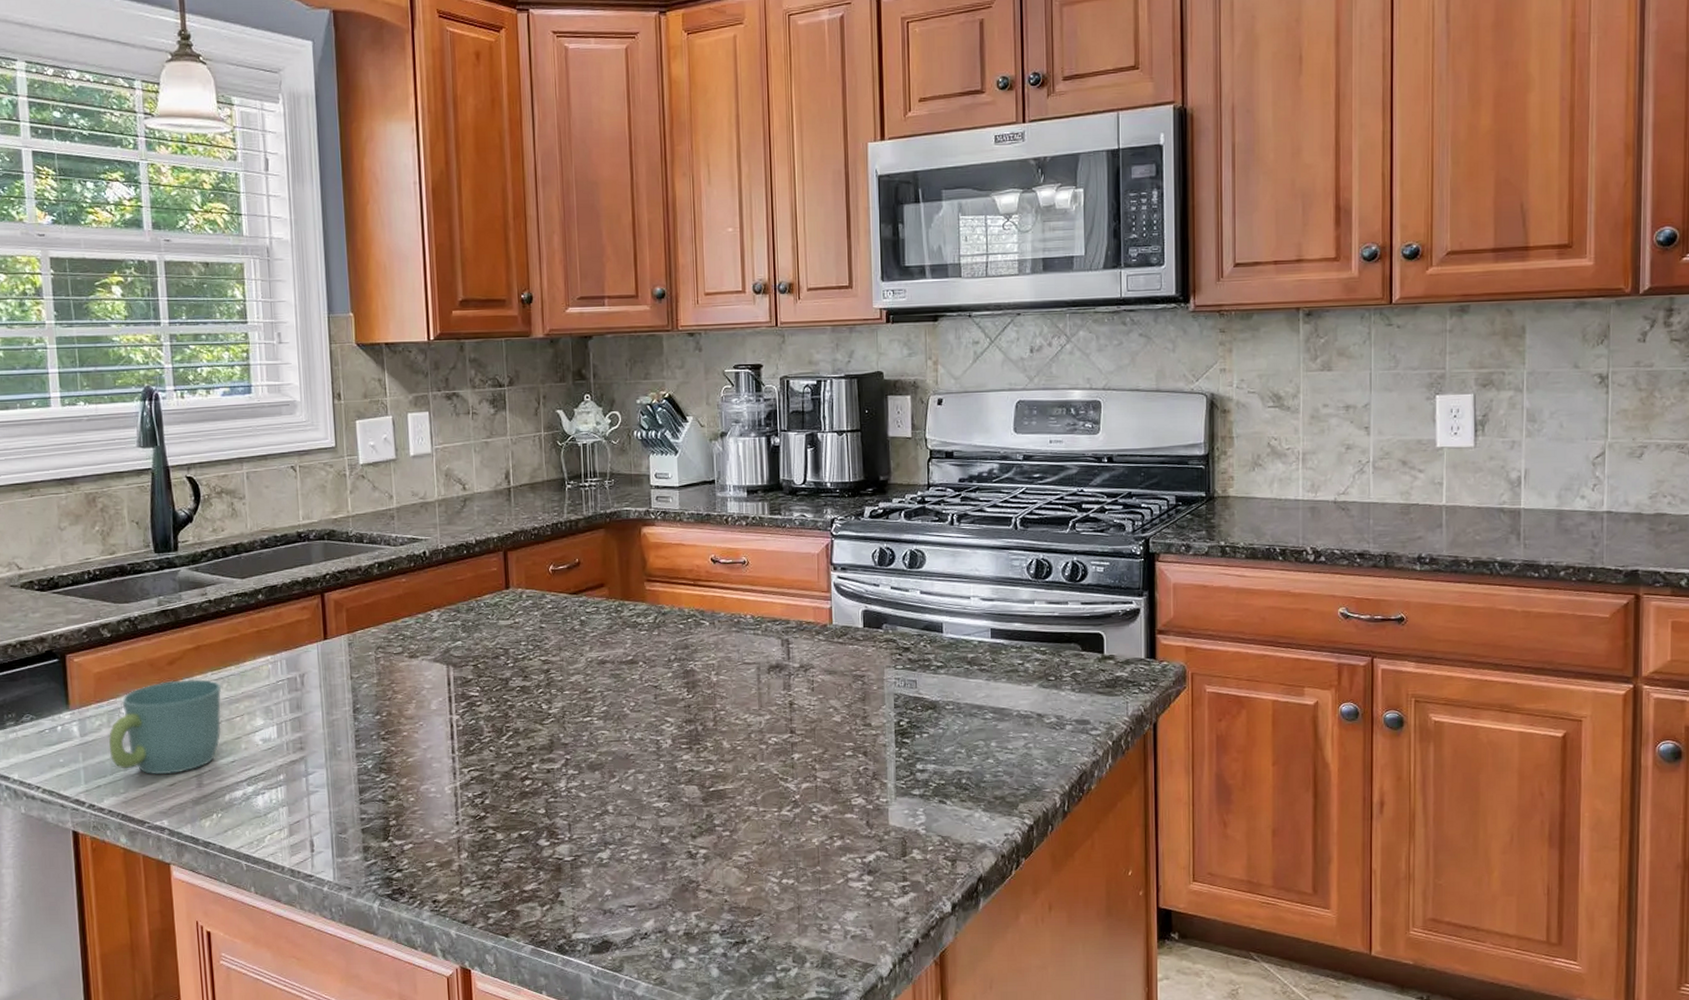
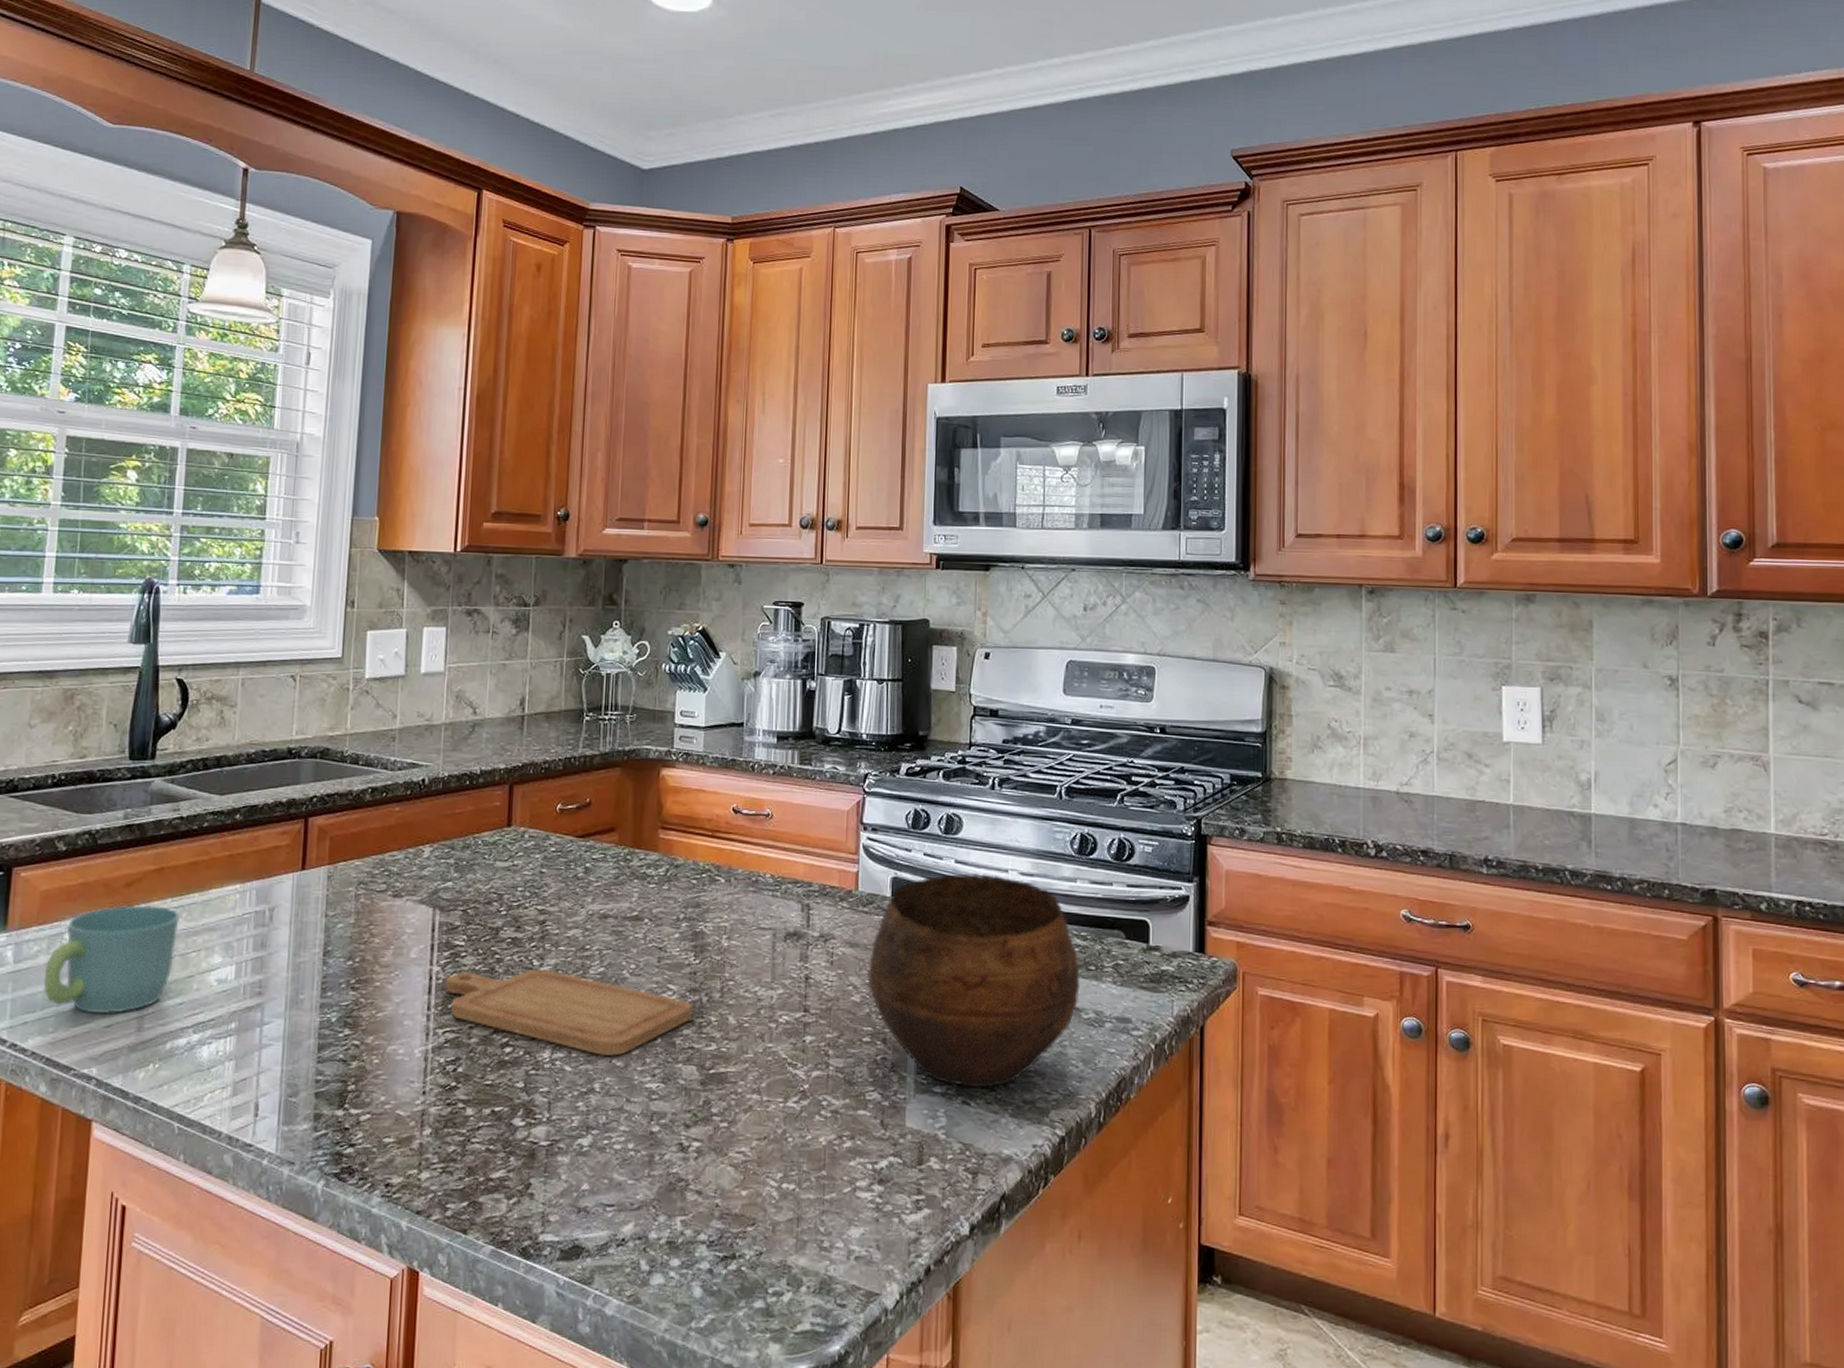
chopping board: none [465,711,689,783] -> present [445,969,692,1057]
bowl: none [846,602,1042,789] -> present [867,873,1081,1088]

